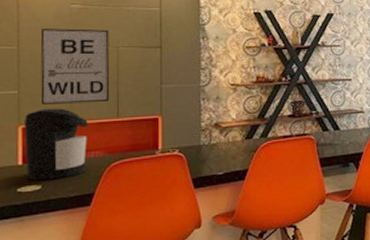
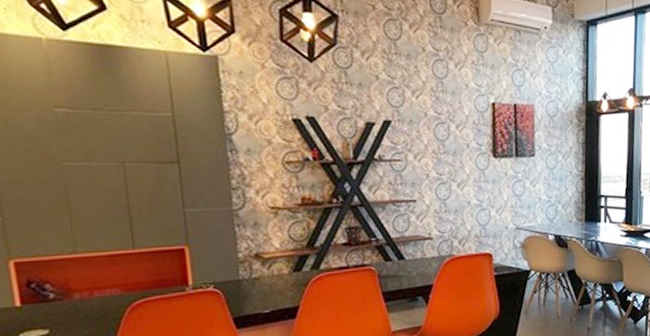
coffee maker: present [24,108,89,181] -> none [15,238,101,324]
wall art: present [40,28,109,105] -> none [19,139,120,234]

